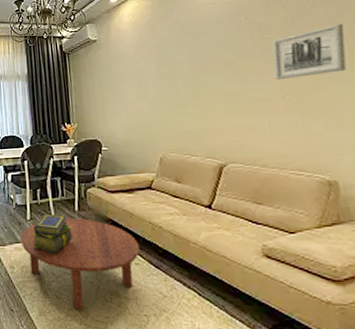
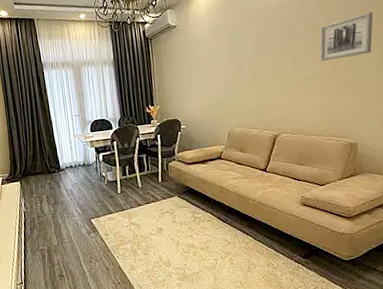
coffee table: present [21,217,140,310] -> none [113,188,211,262]
stack of books: present [32,214,73,255] -> none [122,186,157,220]

